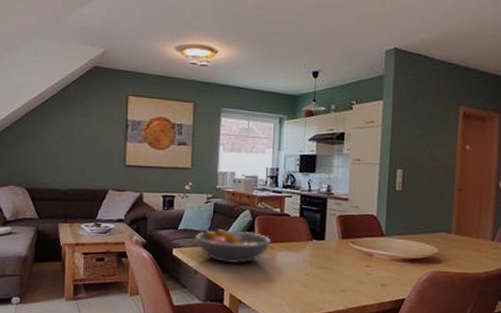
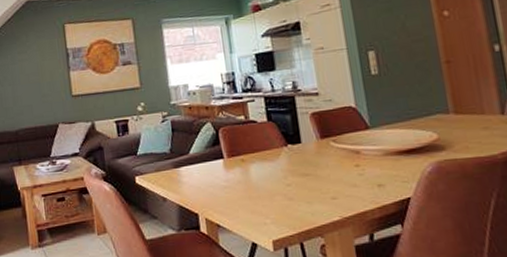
fruit bowl: present [194,229,272,263] -> none [156,146,242,184]

